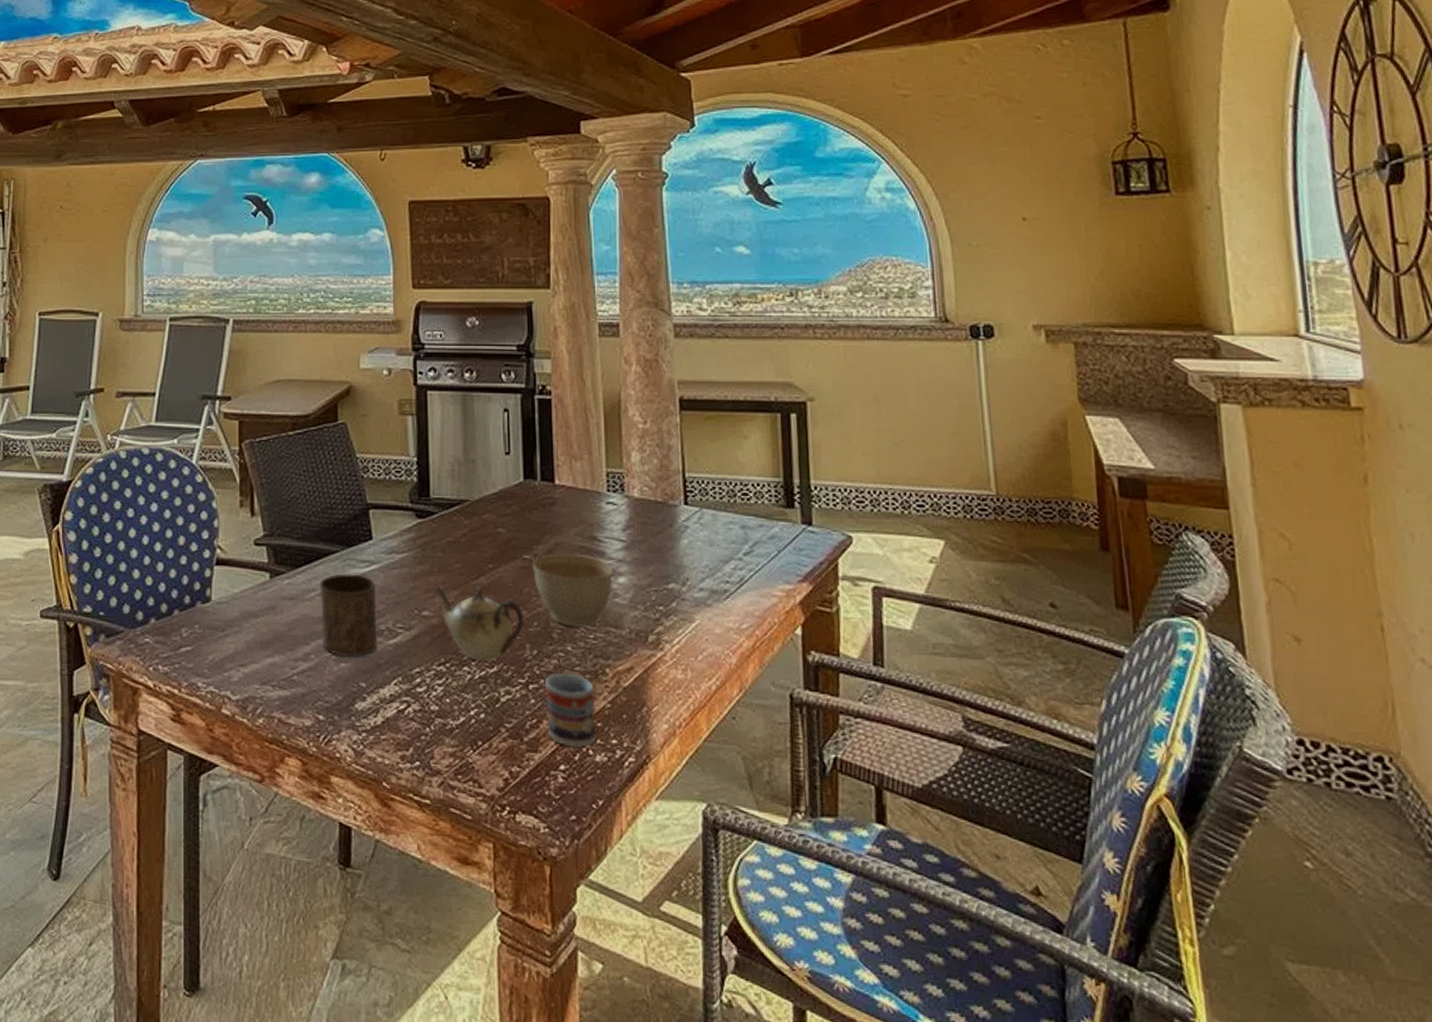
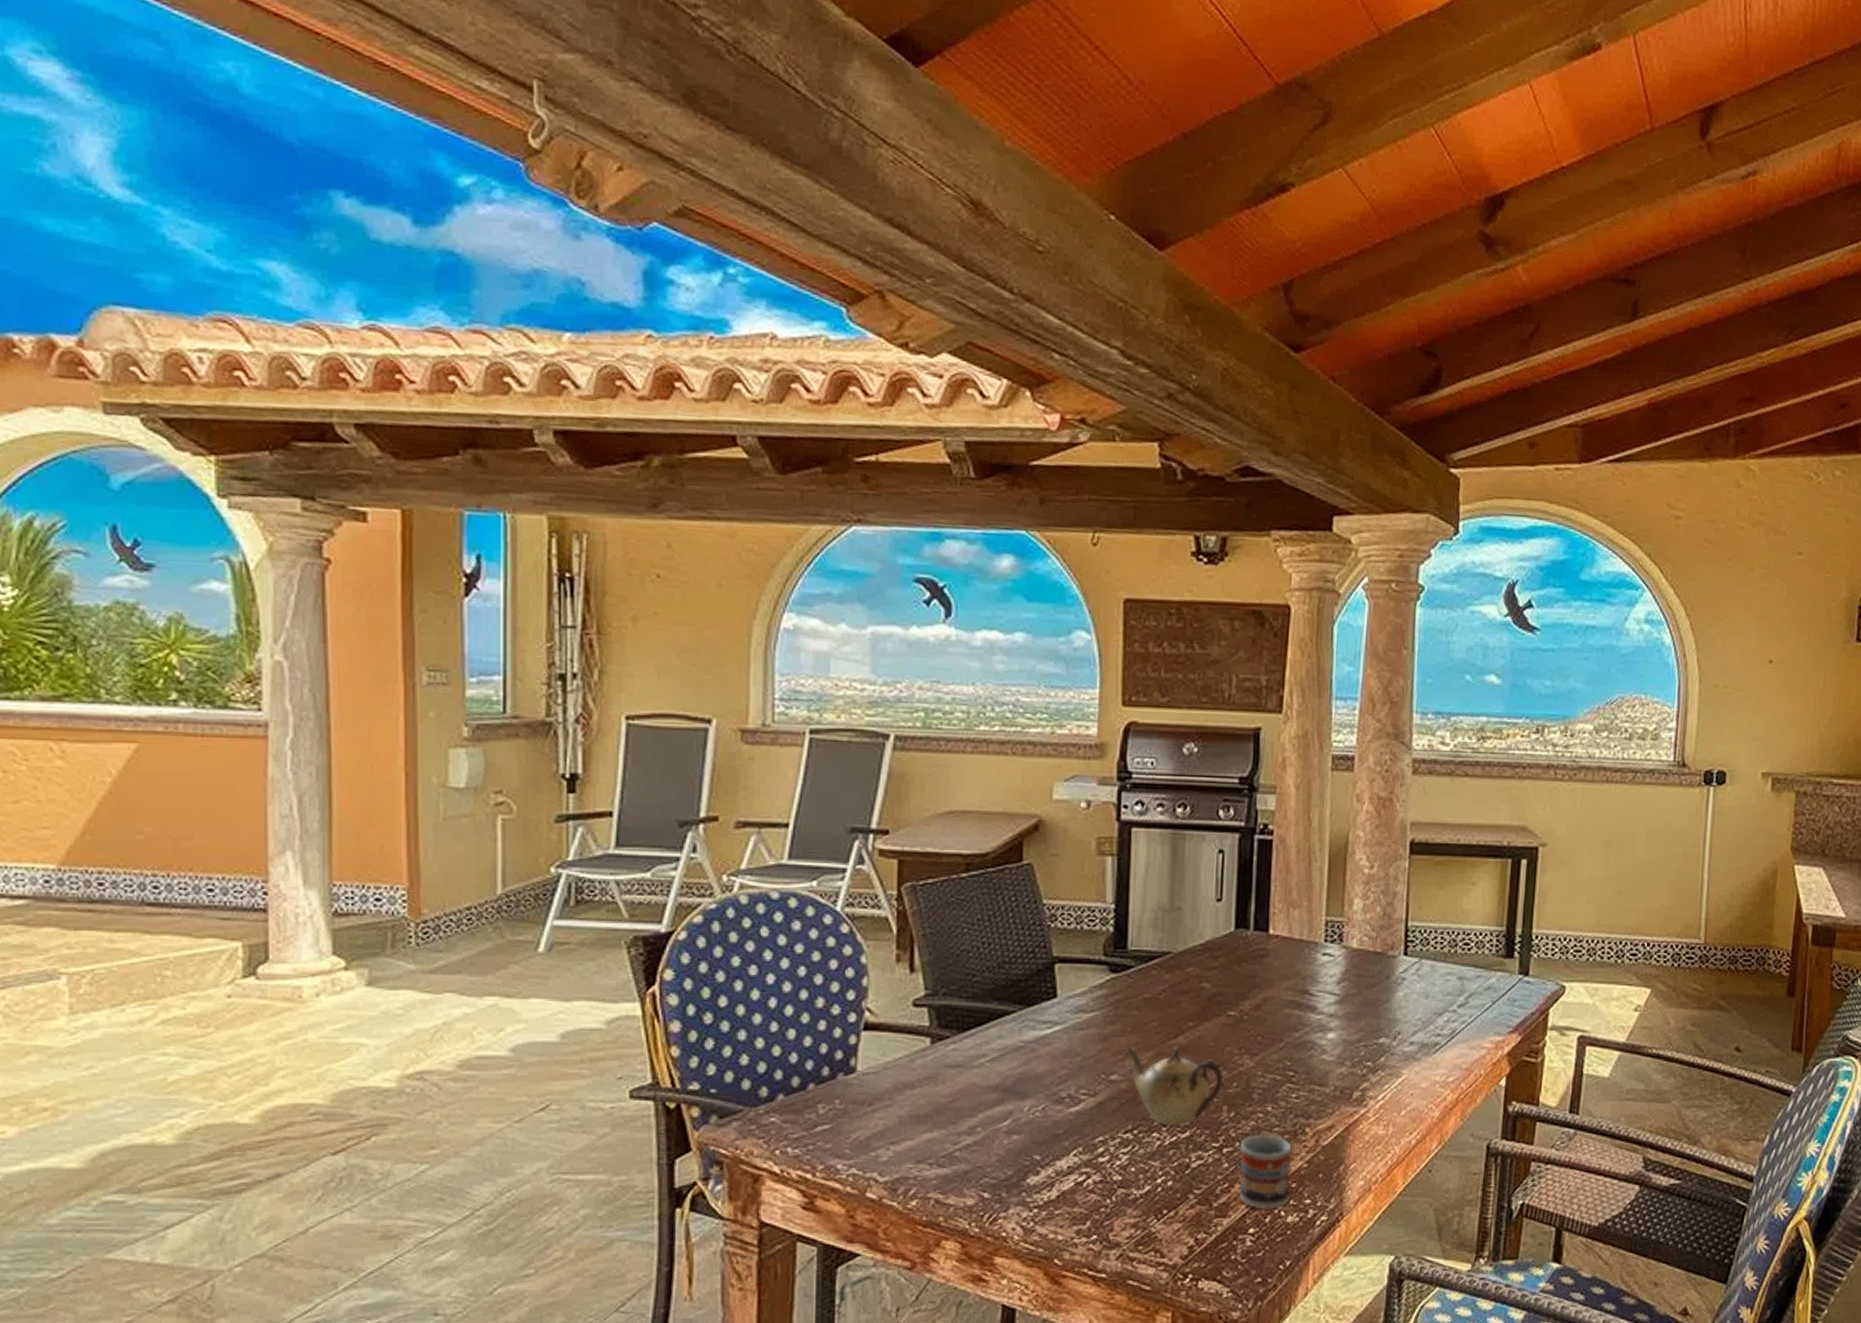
cup: present [318,573,378,658] -> none [990,1036,1058,1129]
planter bowl: present [532,554,614,628] -> none [1236,1009,1324,1087]

